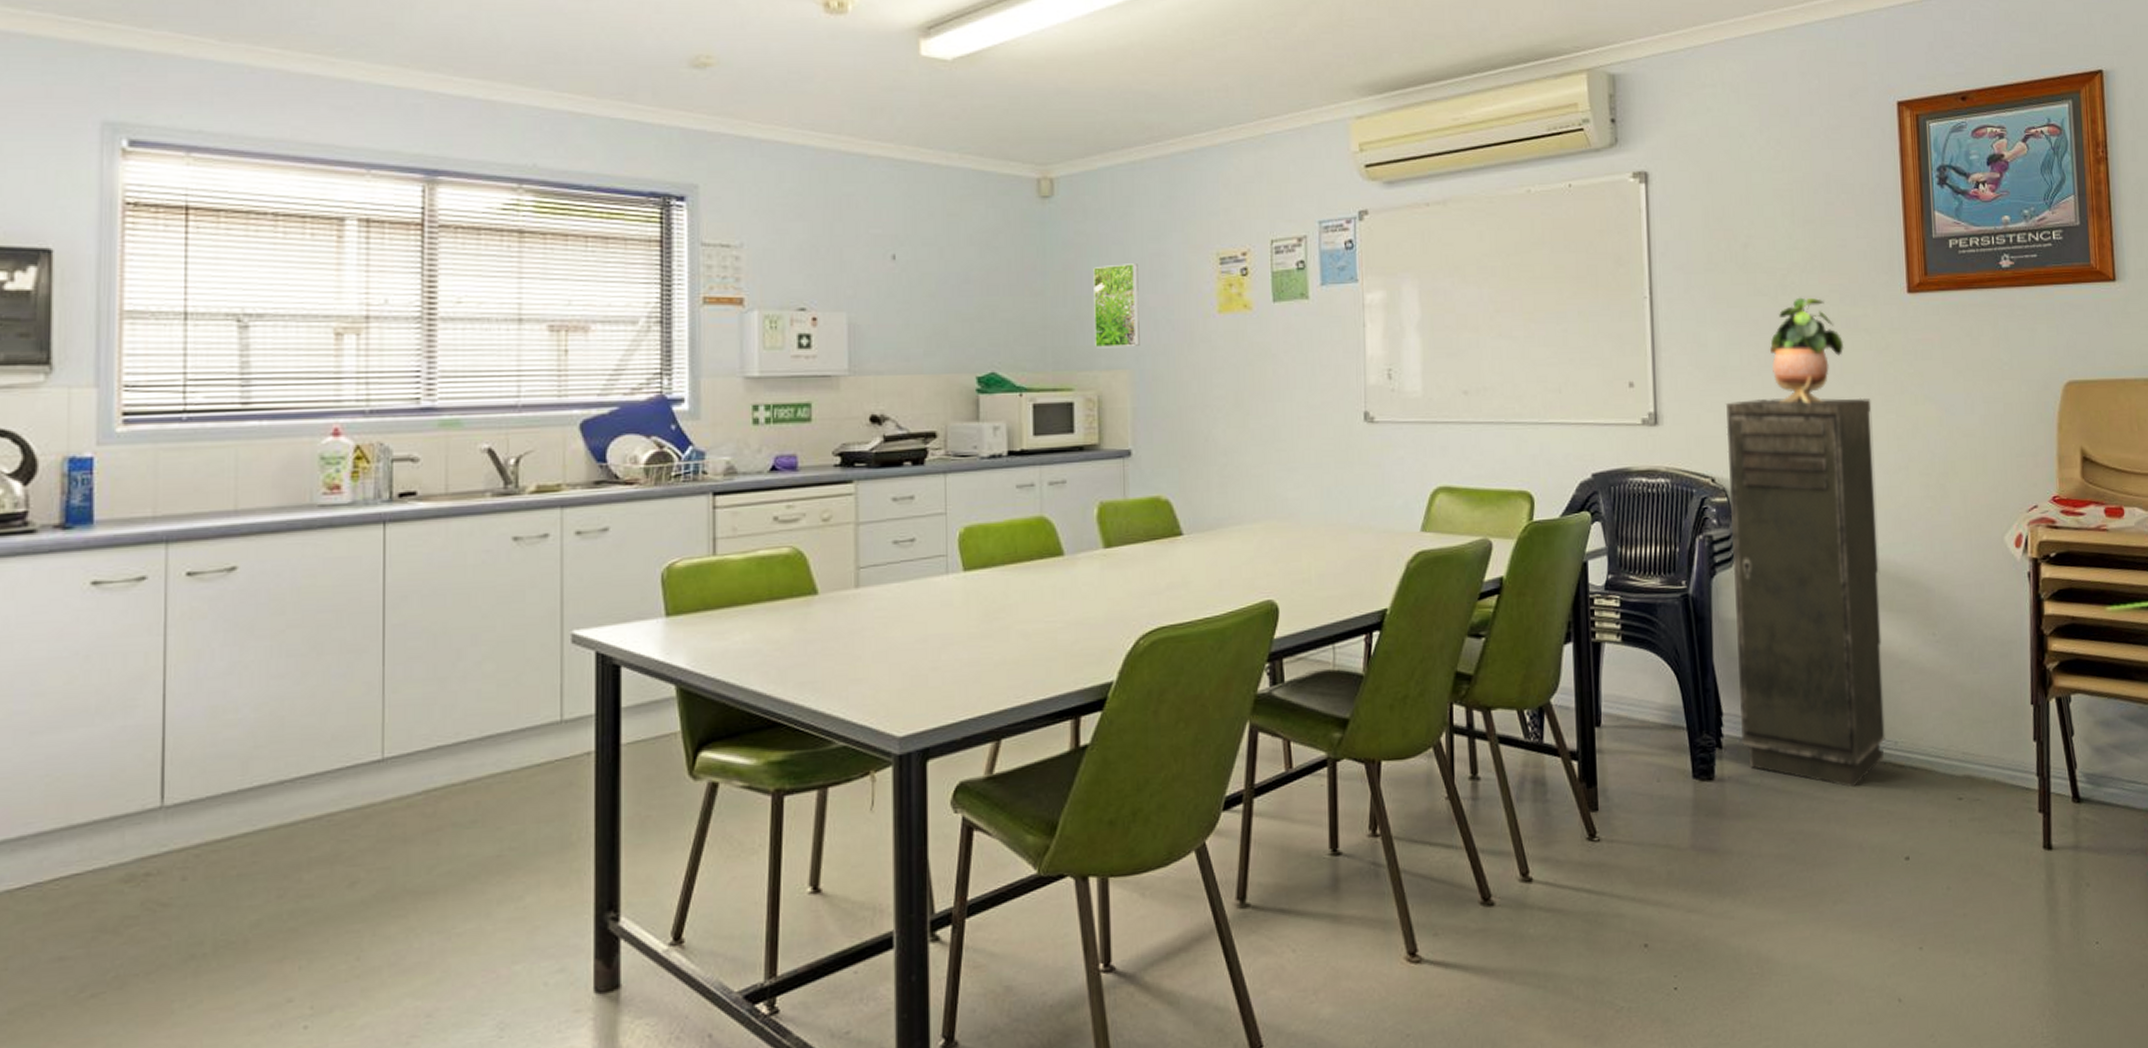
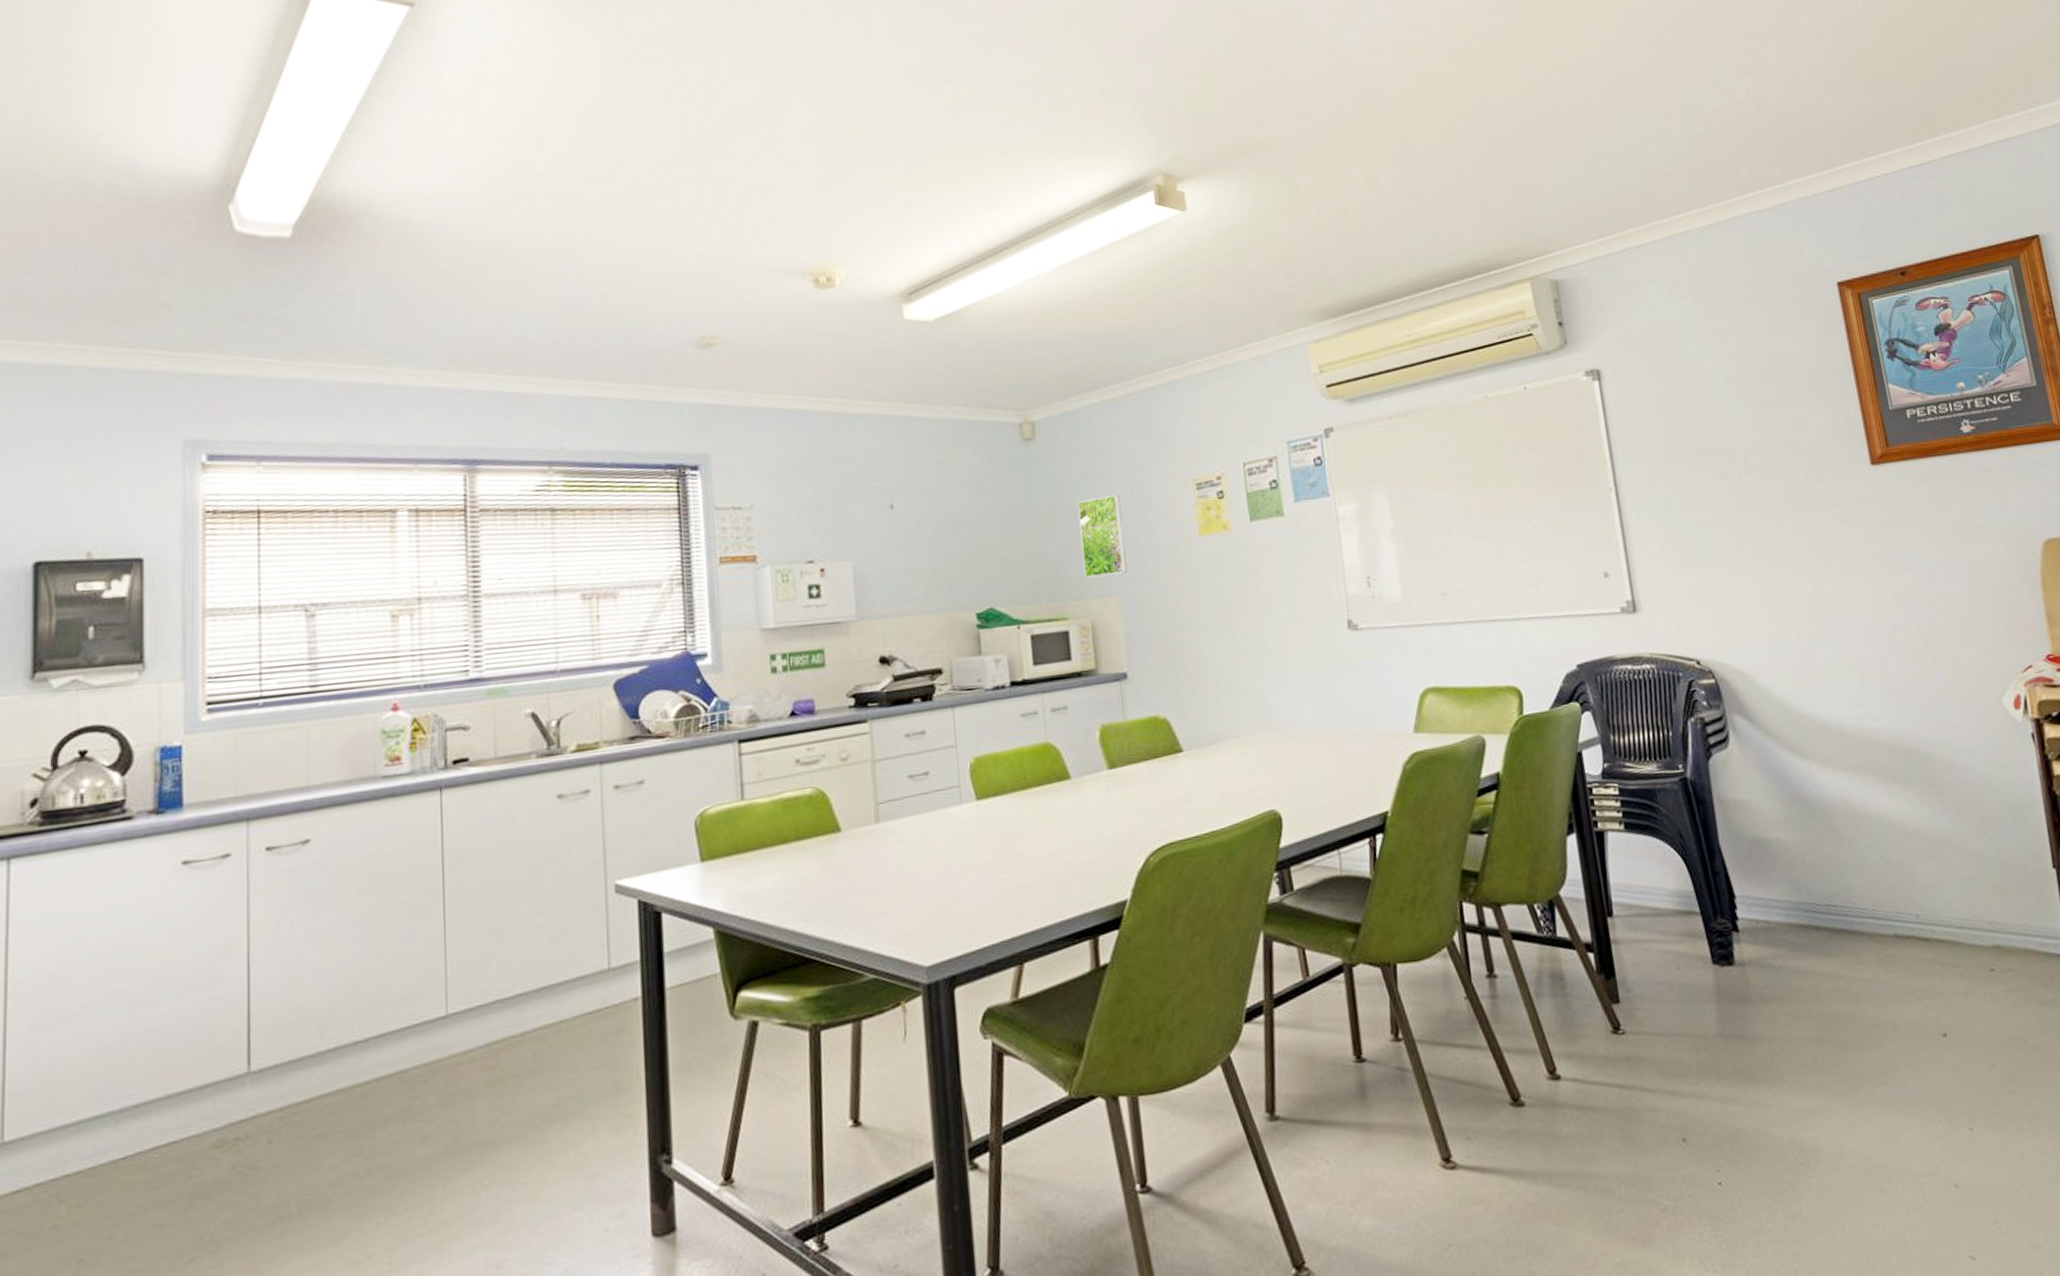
storage cabinet: present [1726,397,1885,788] -> none [1703,571,1907,965]
potted plant: present [1769,297,1844,404] -> none [1739,476,1815,582]

